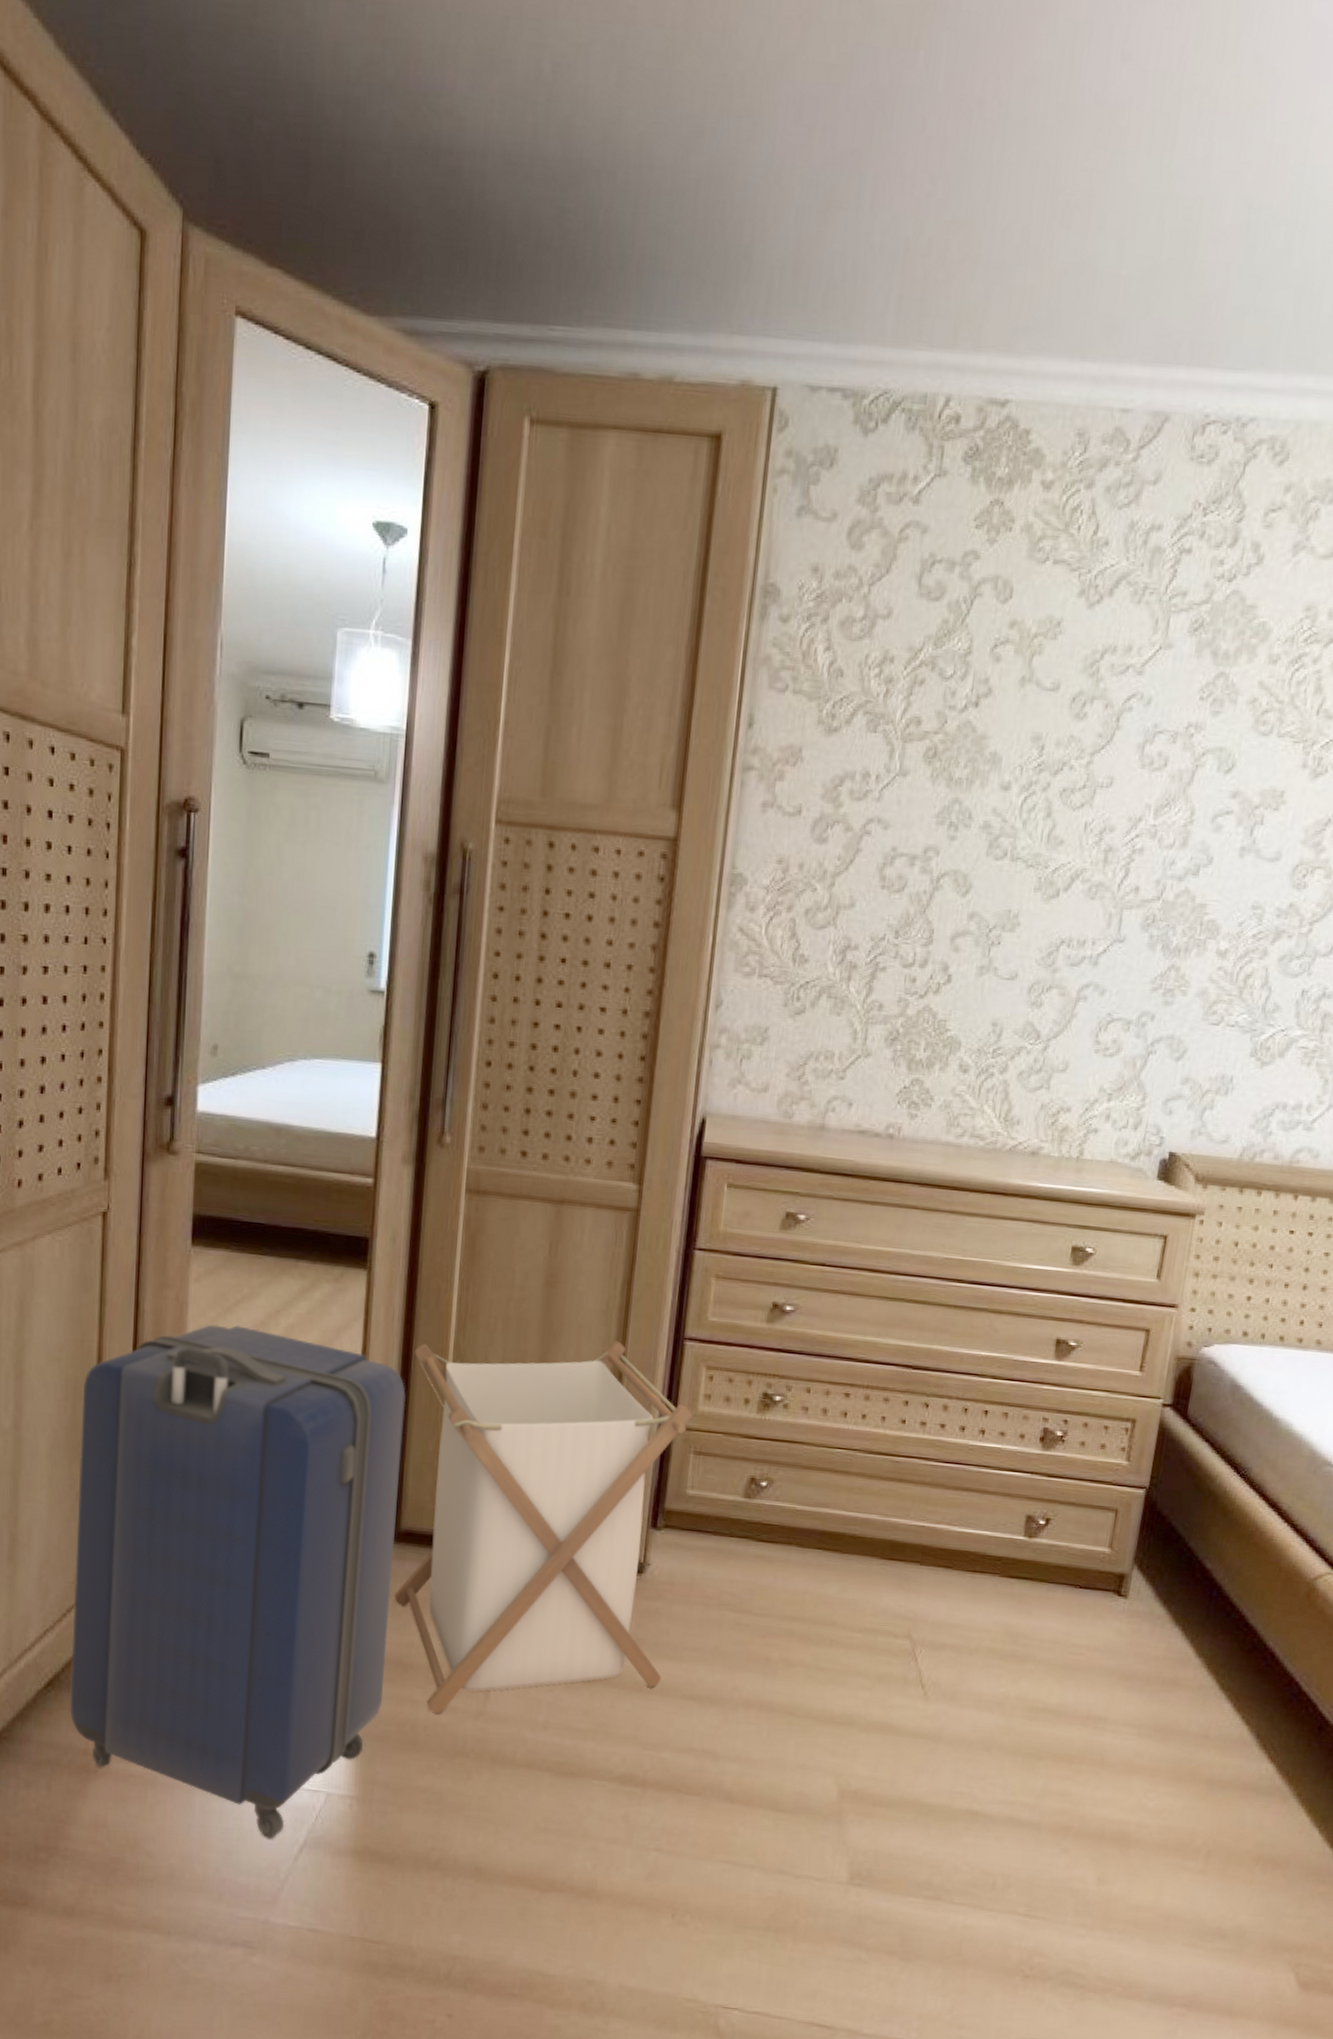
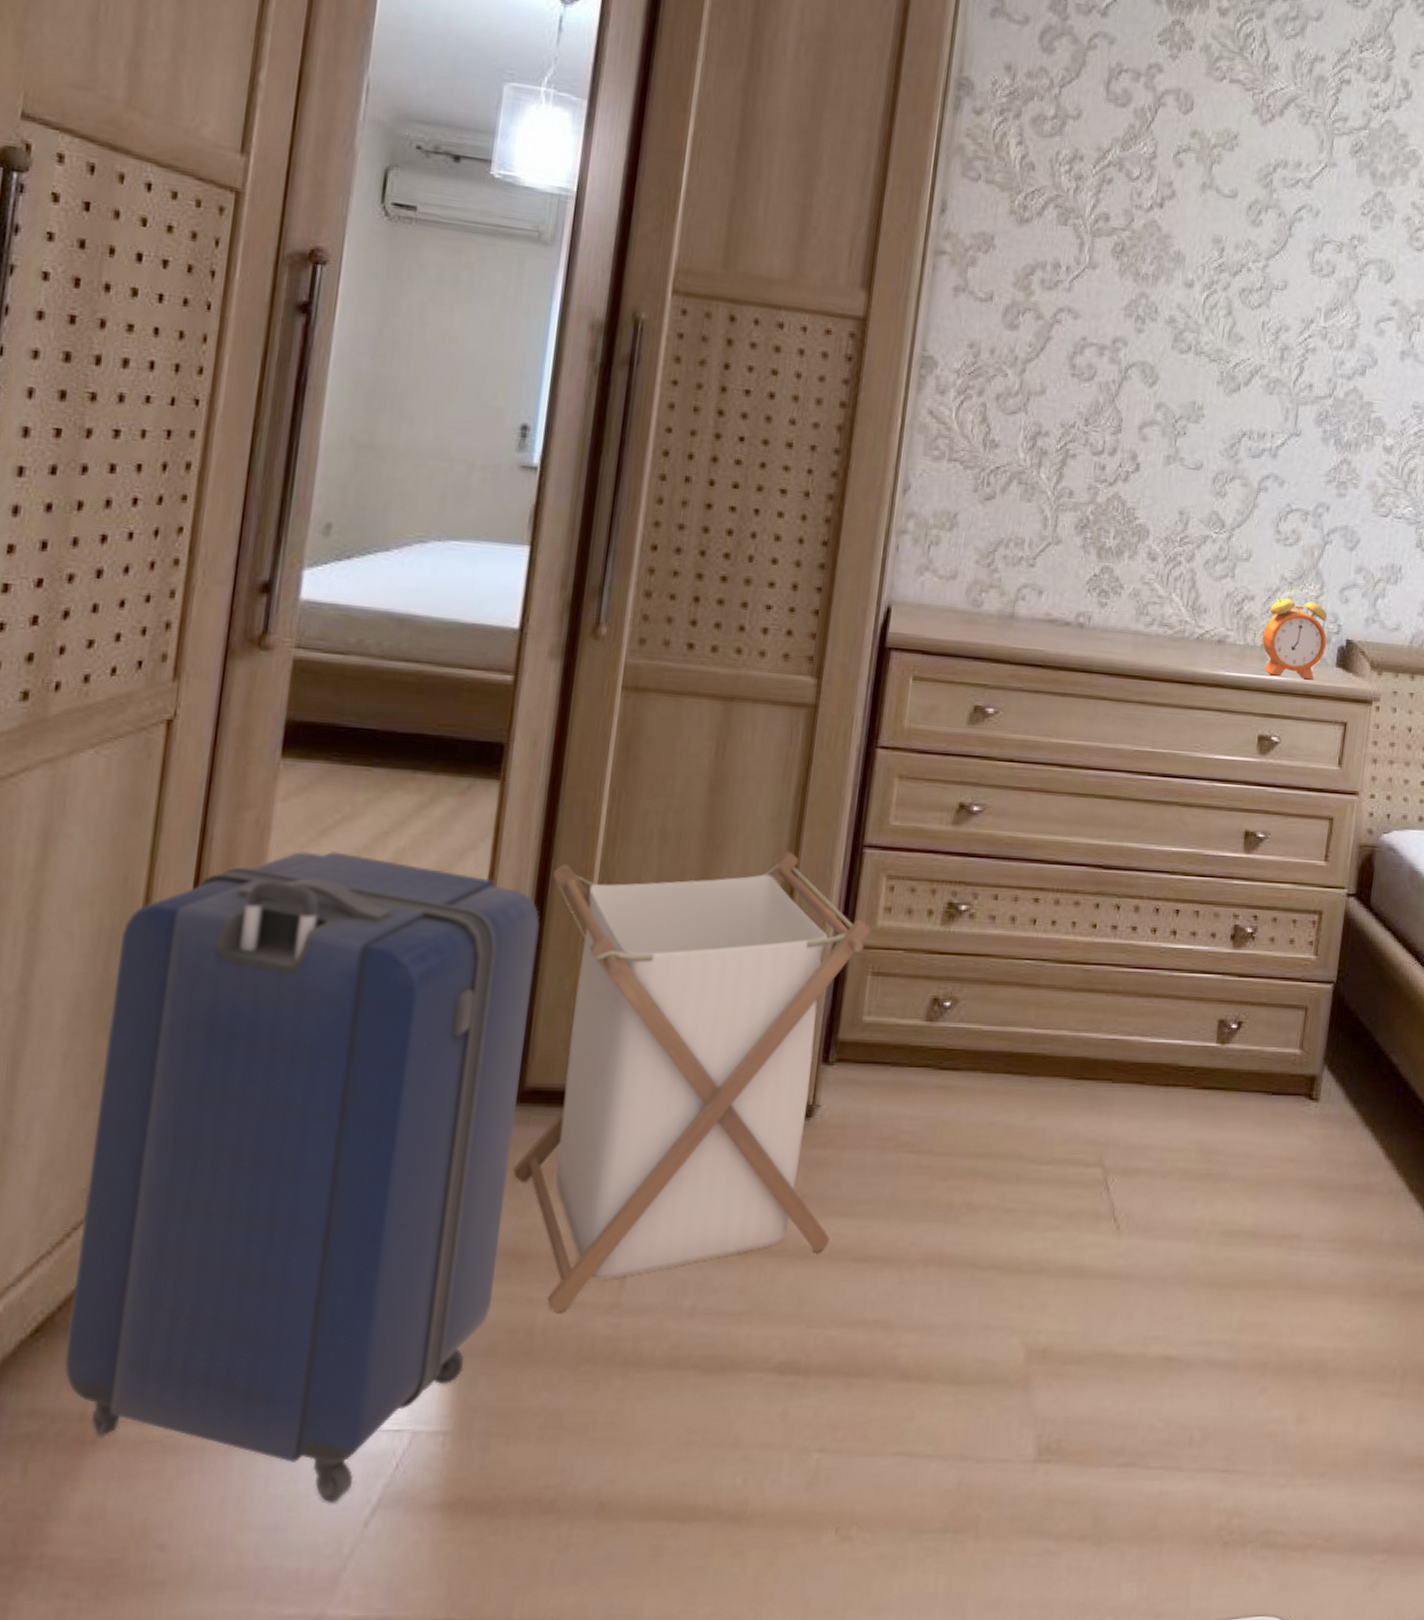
alarm clock: none [1078,1097,1150,1193] -> present [1262,586,1328,680]

